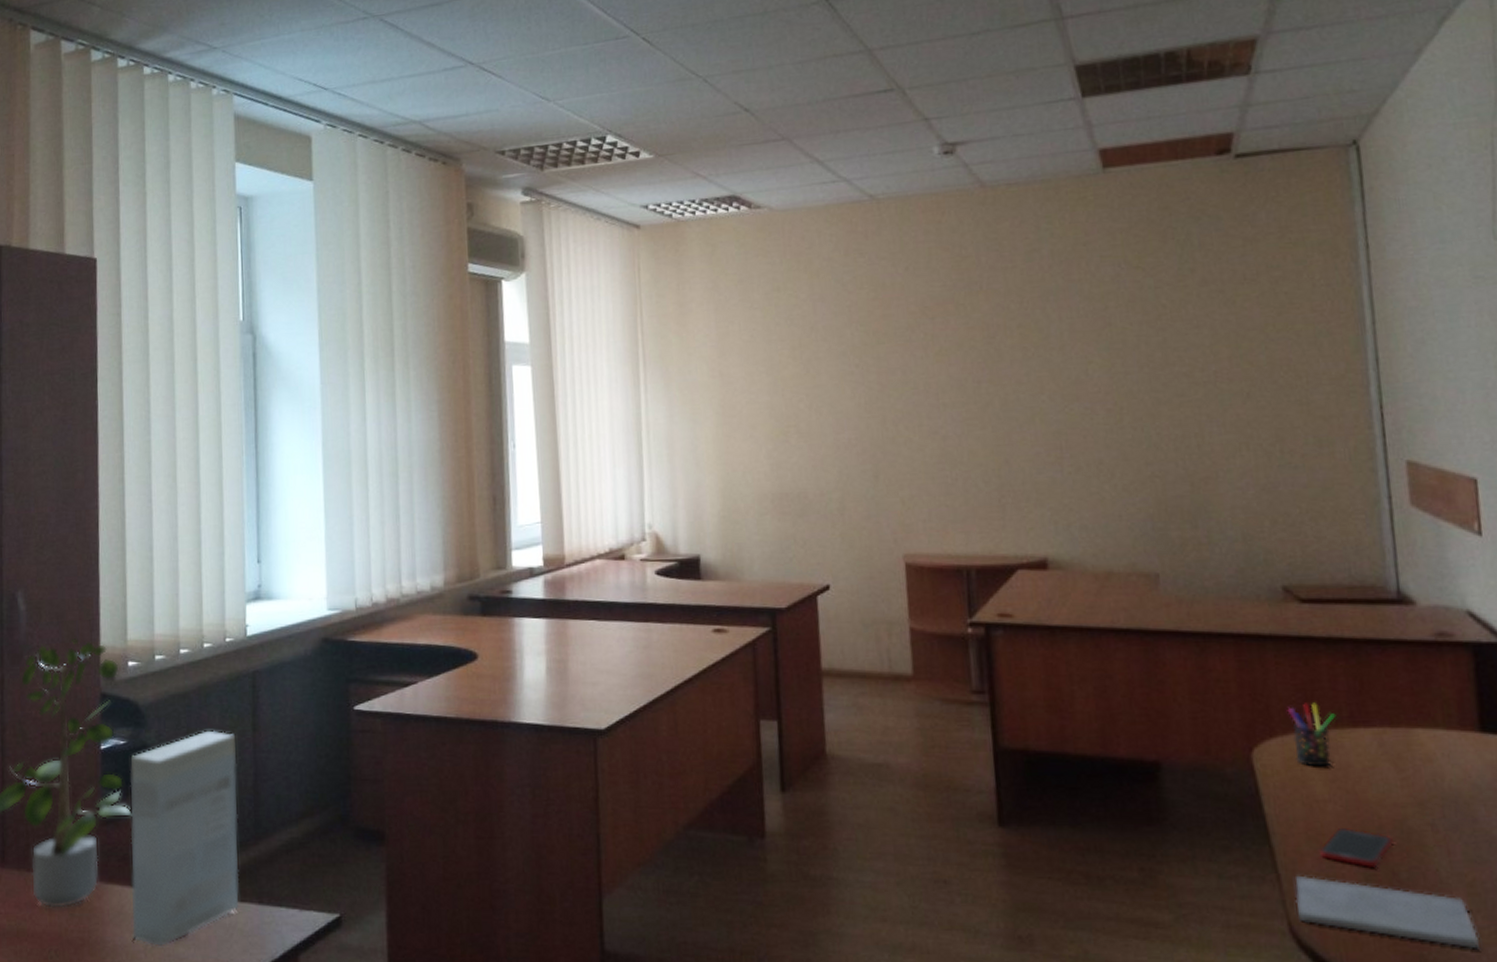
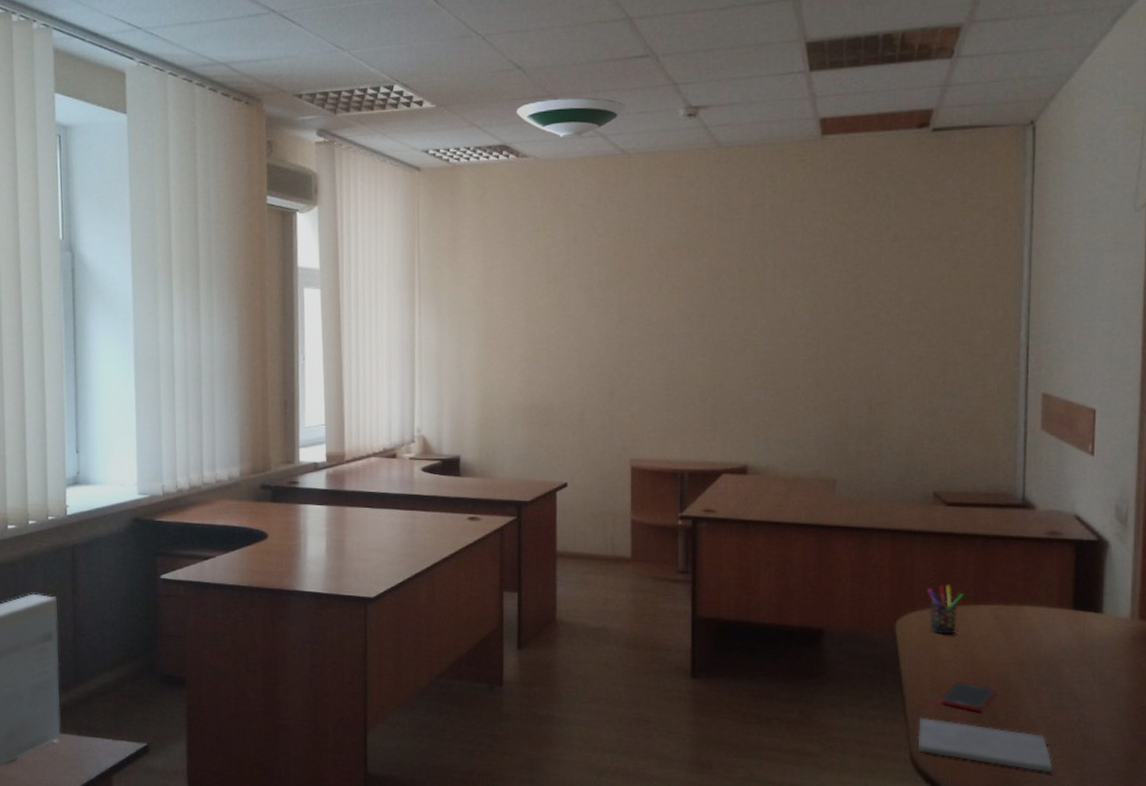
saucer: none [746,138,872,186] -> present [517,97,627,139]

